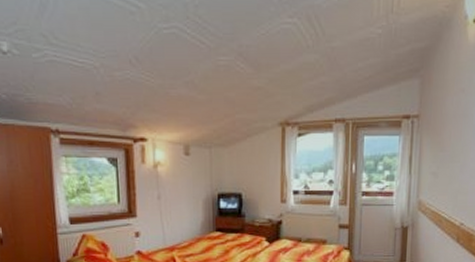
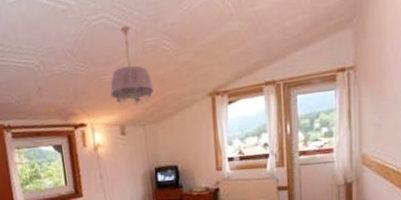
ceiling light fixture: none [177,41,223,125] -> present [110,26,153,106]

